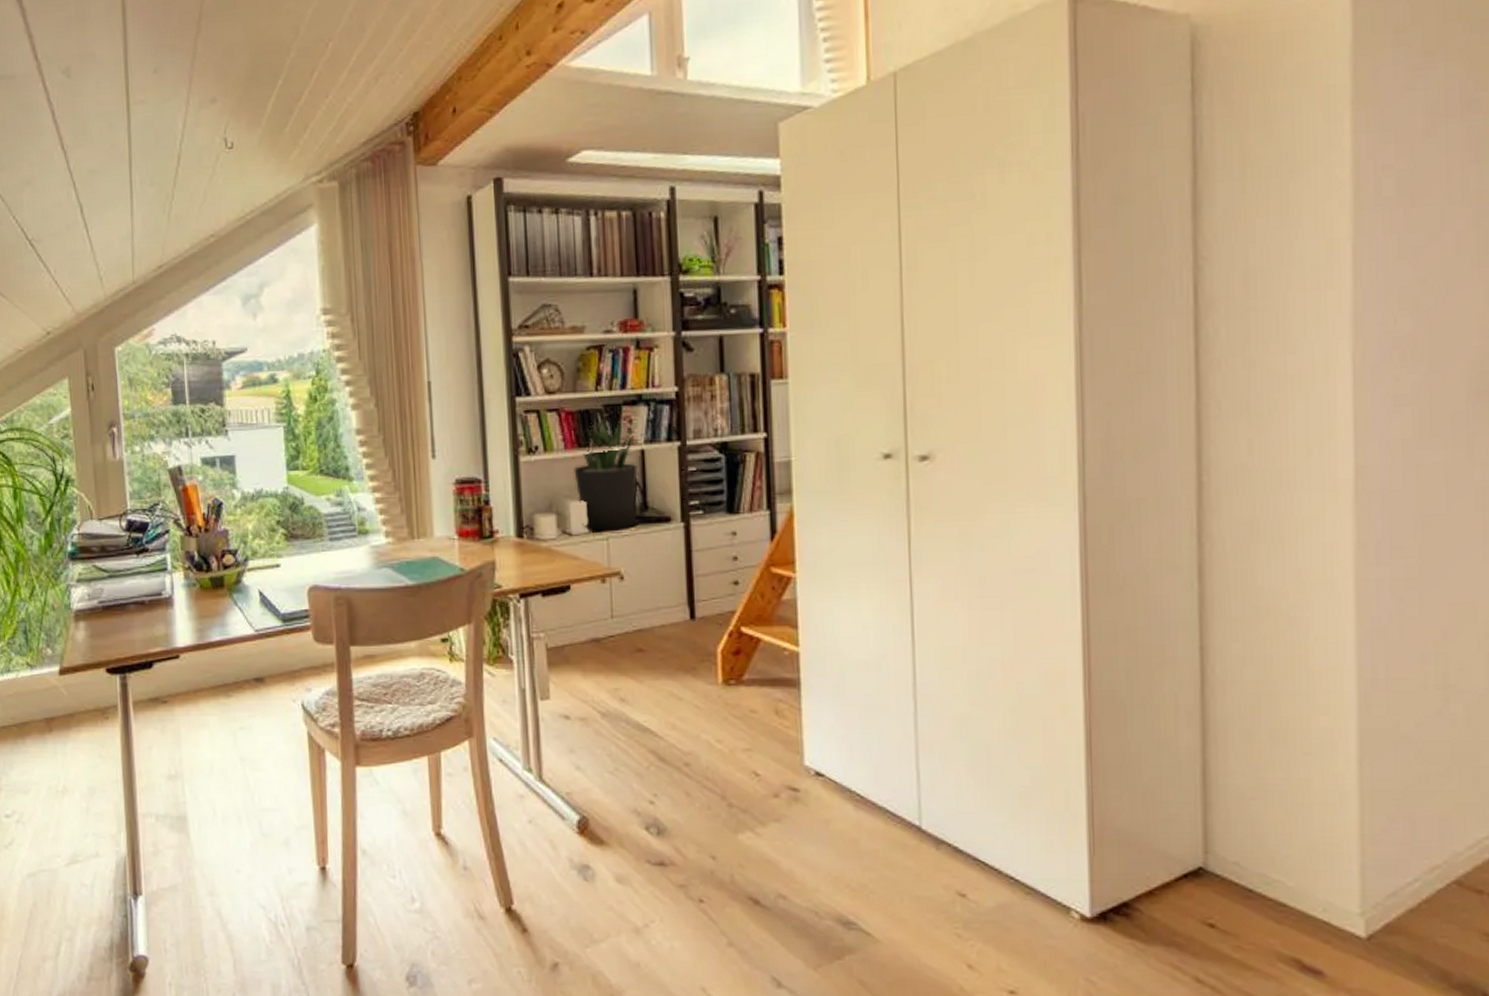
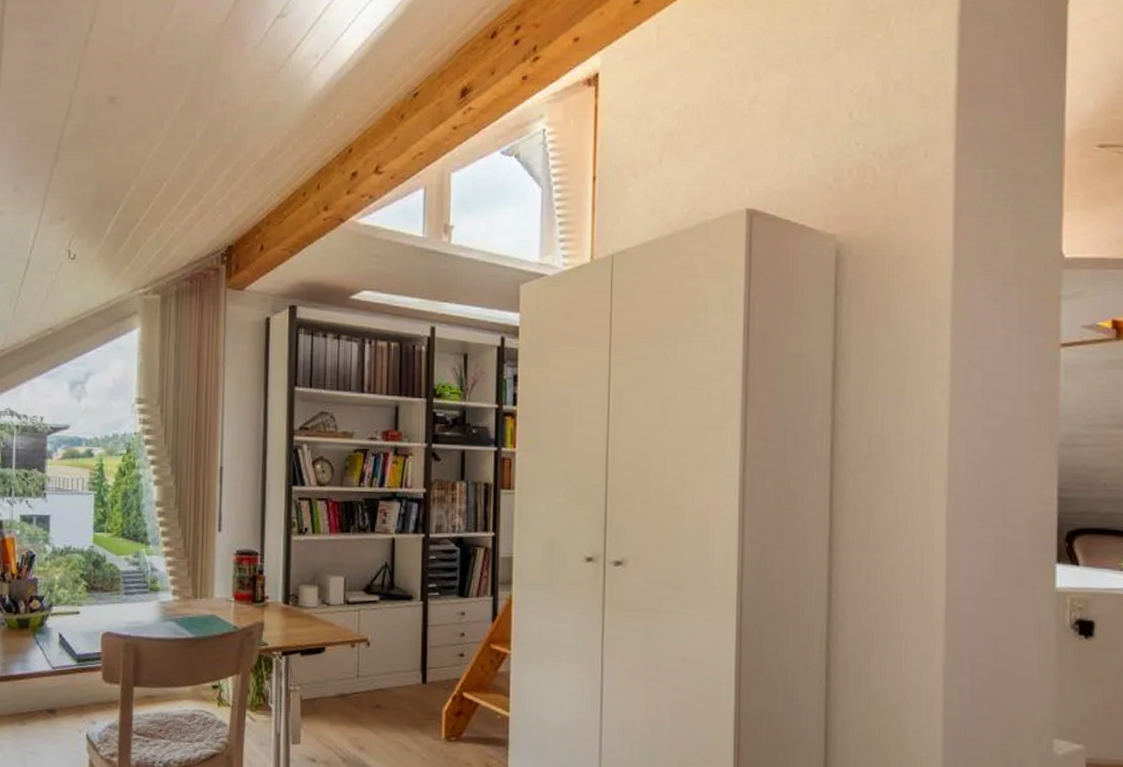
planter: present [574,420,638,531] -> none [336,512,388,604]

